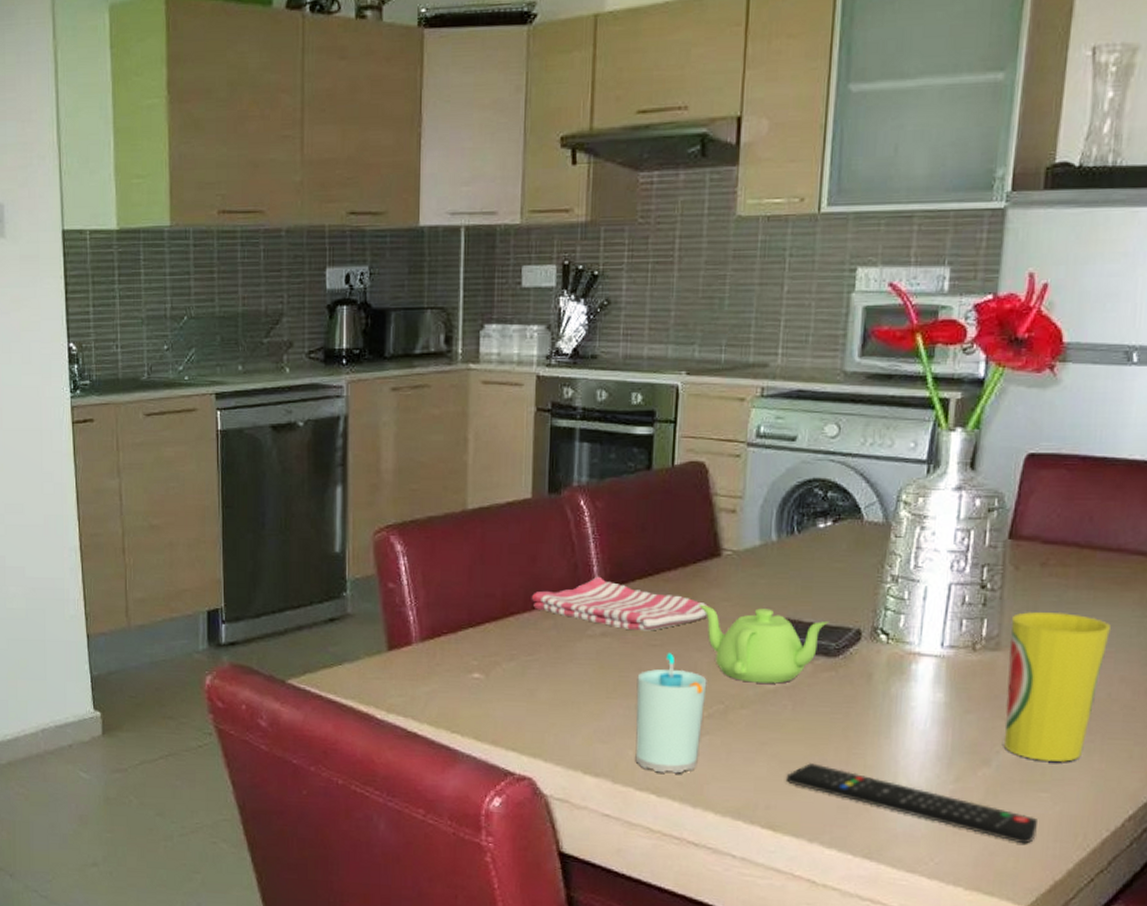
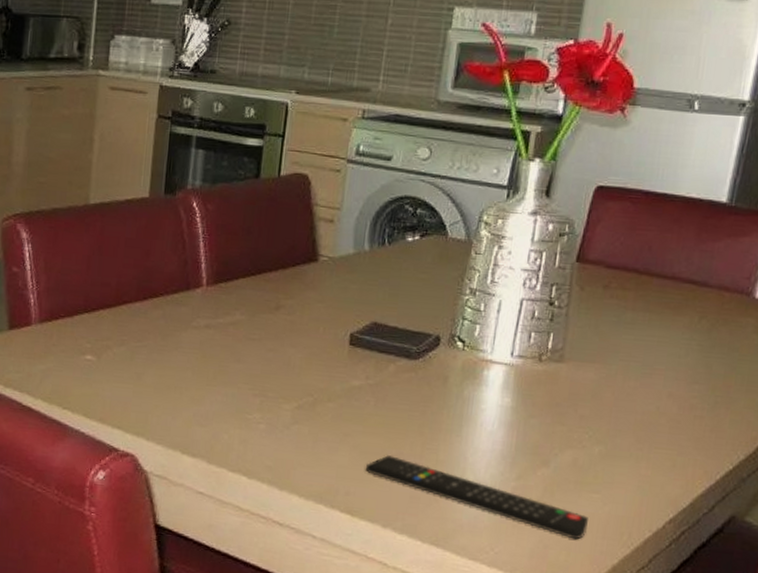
dish towel: present [531,576,709,631] -> none [143,272,305,326]
cup: present [635,653,707,774] -> none [229,347,299,458]
teapot: present [699,604,829,684] -> none [295,304,412,381]
cup: present [1004,612,1111,762] -> none [563,329,662,467]

